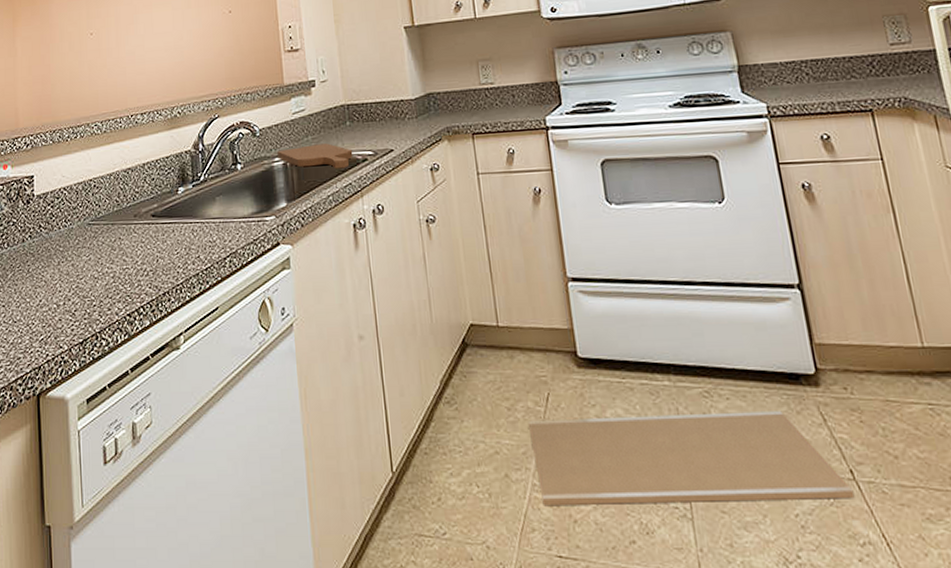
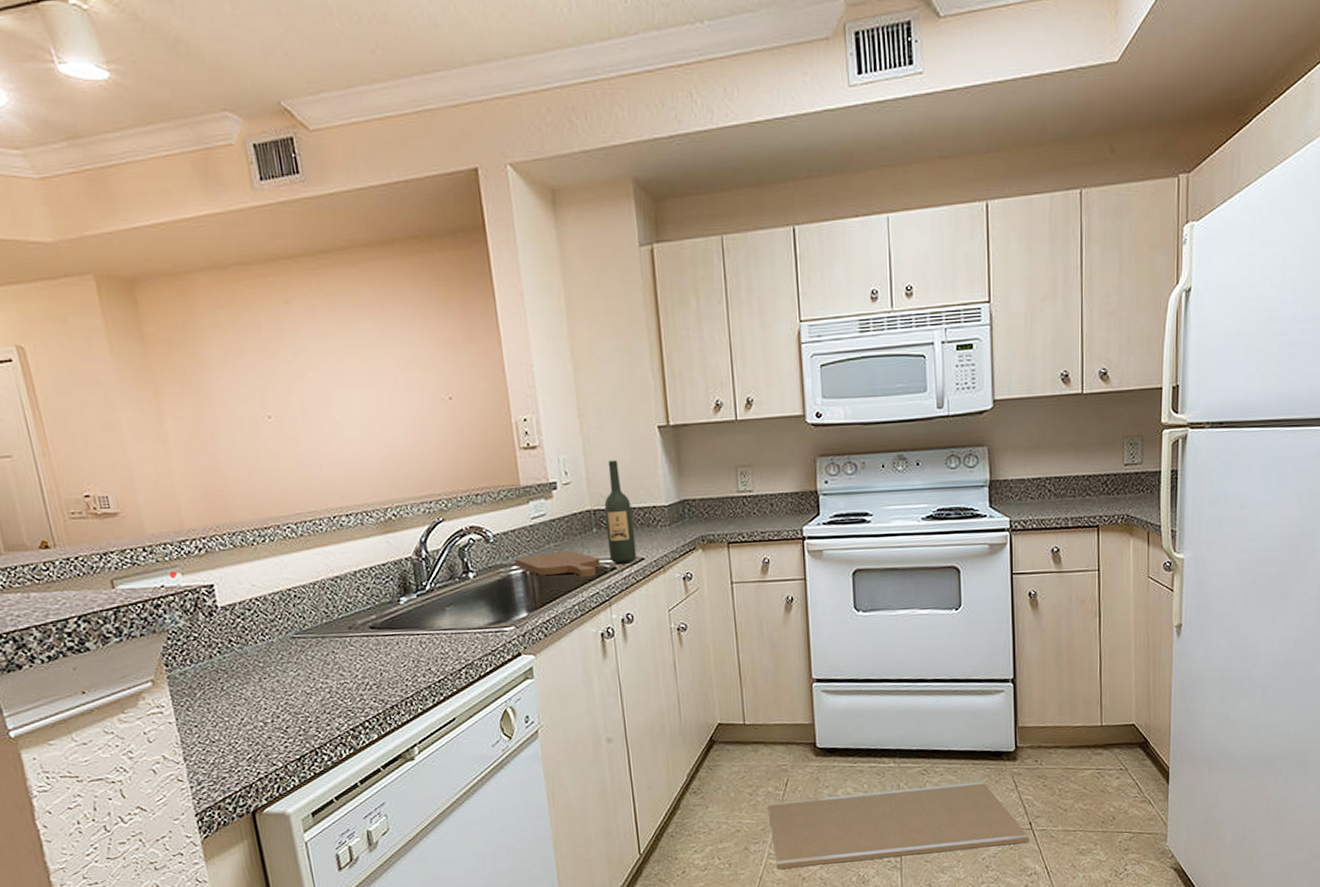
wine bottle: none [356,58,387,156] -> present [604,459,637,564]

